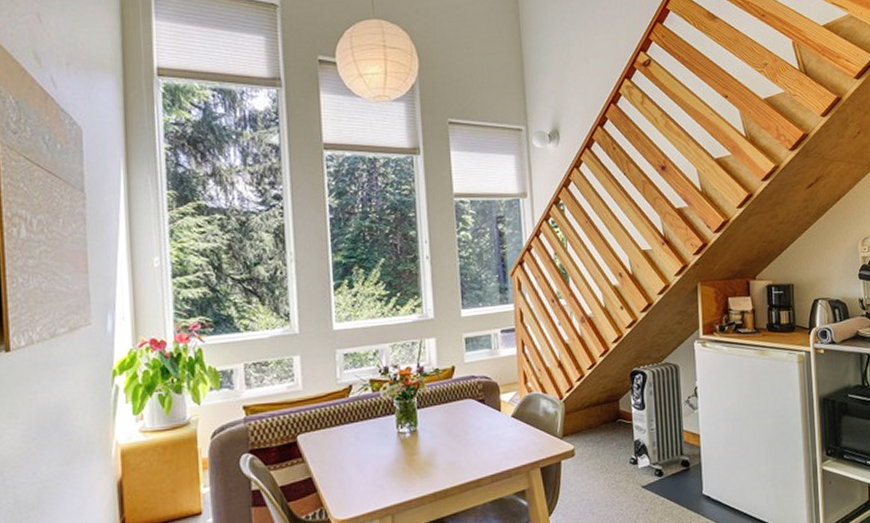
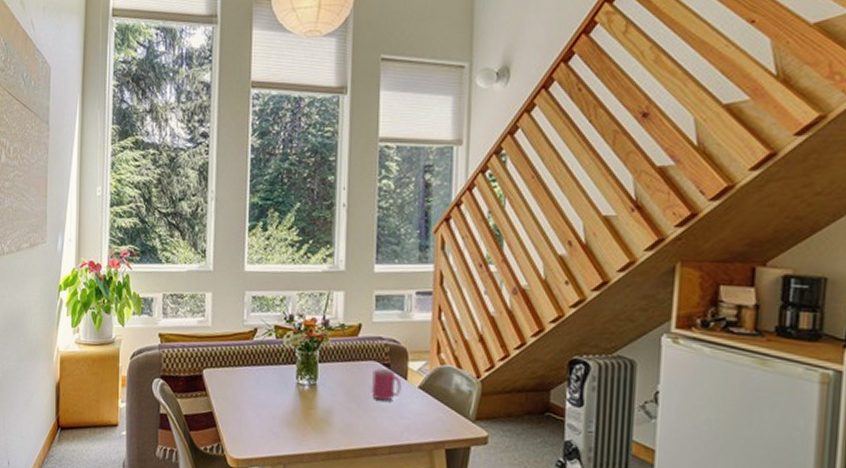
mug: none [469,404,497,435] -> present [370,368,402,401]

